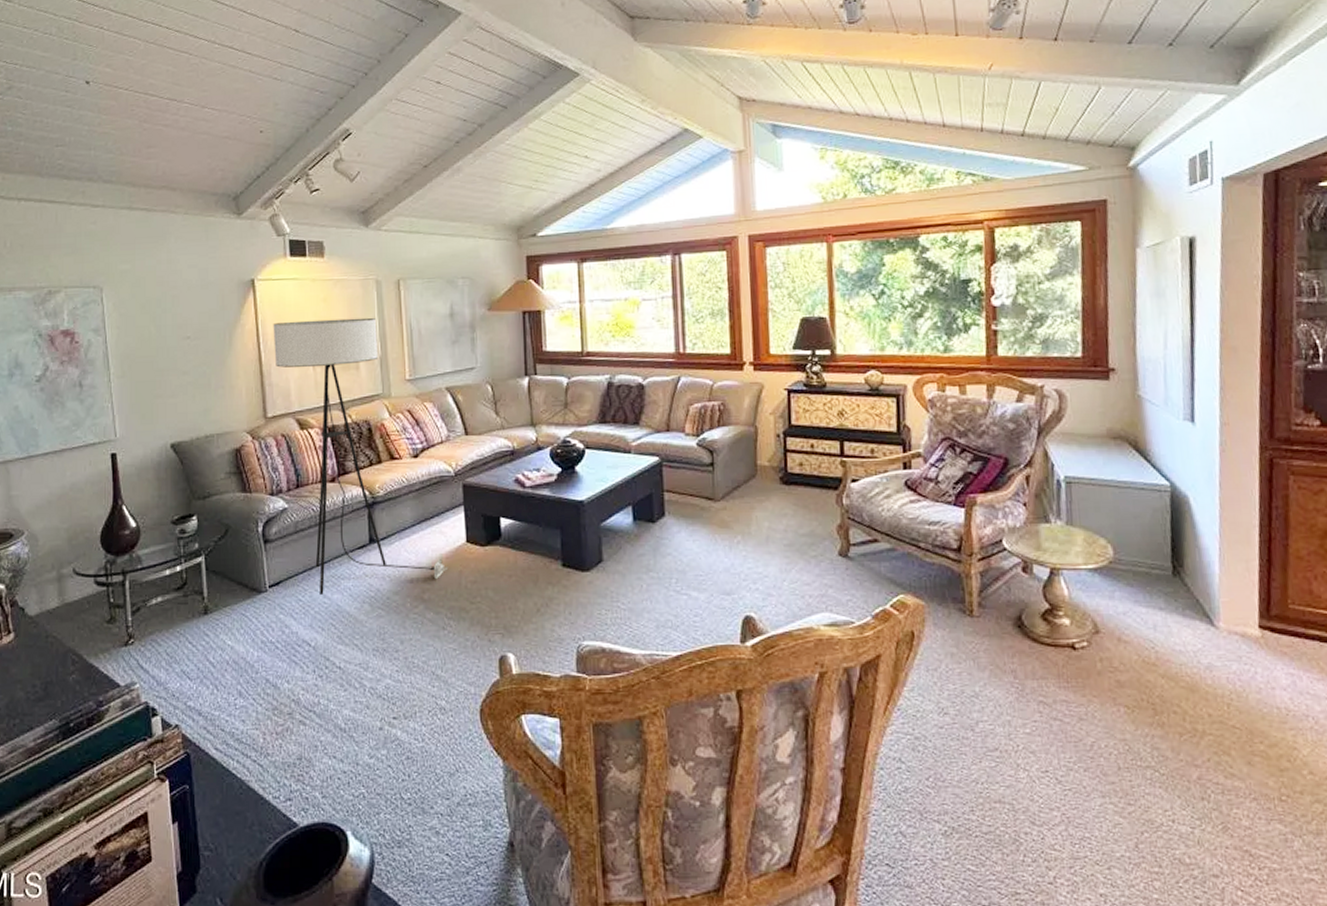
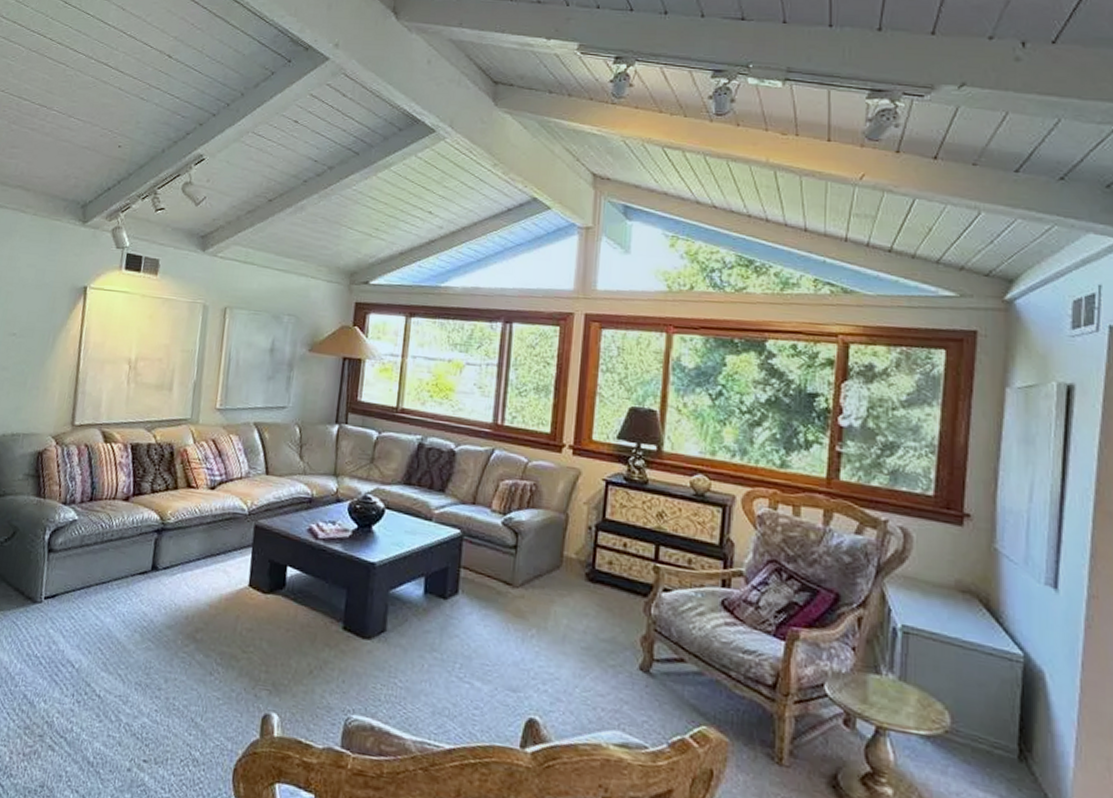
floor lamp: present [273,317,447,594] -> none [92,332,225,620]

